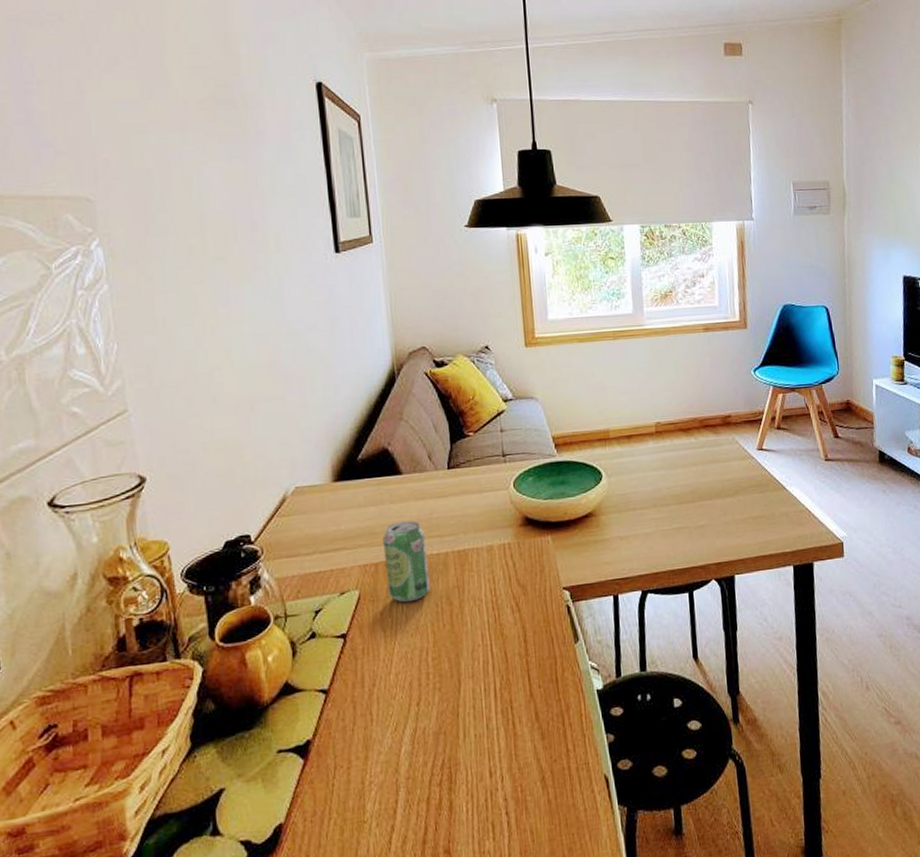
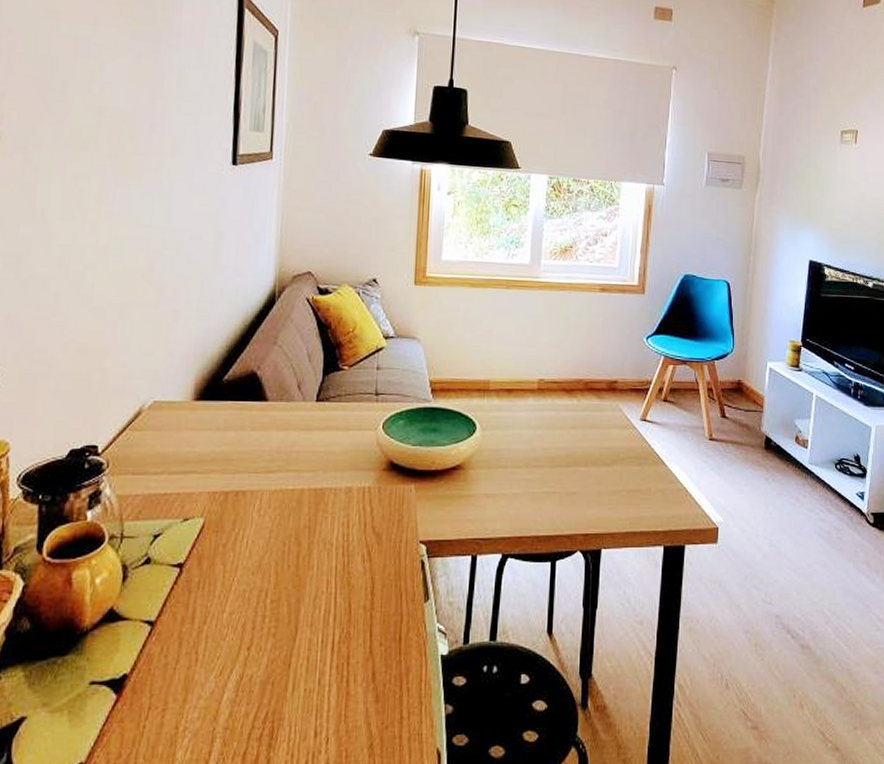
beverage can: present [383,521,431,603] -> none [235,451,283,538]

